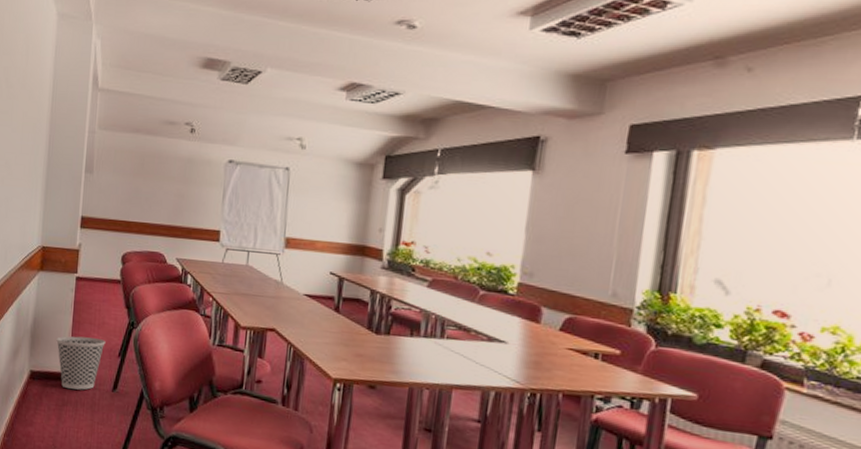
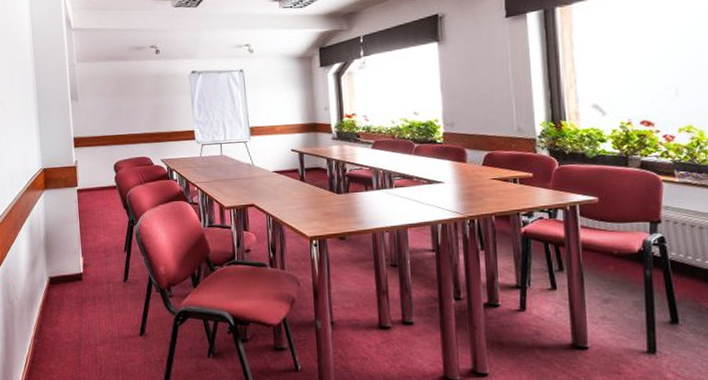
wastebasket: present [56,336,106,390] -> none [68,239,112,286]

